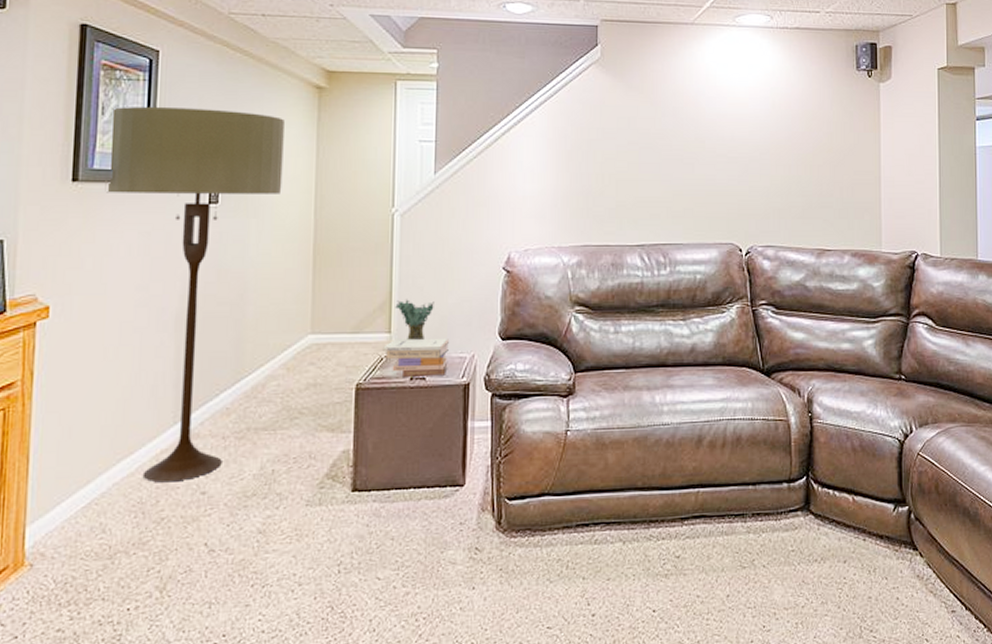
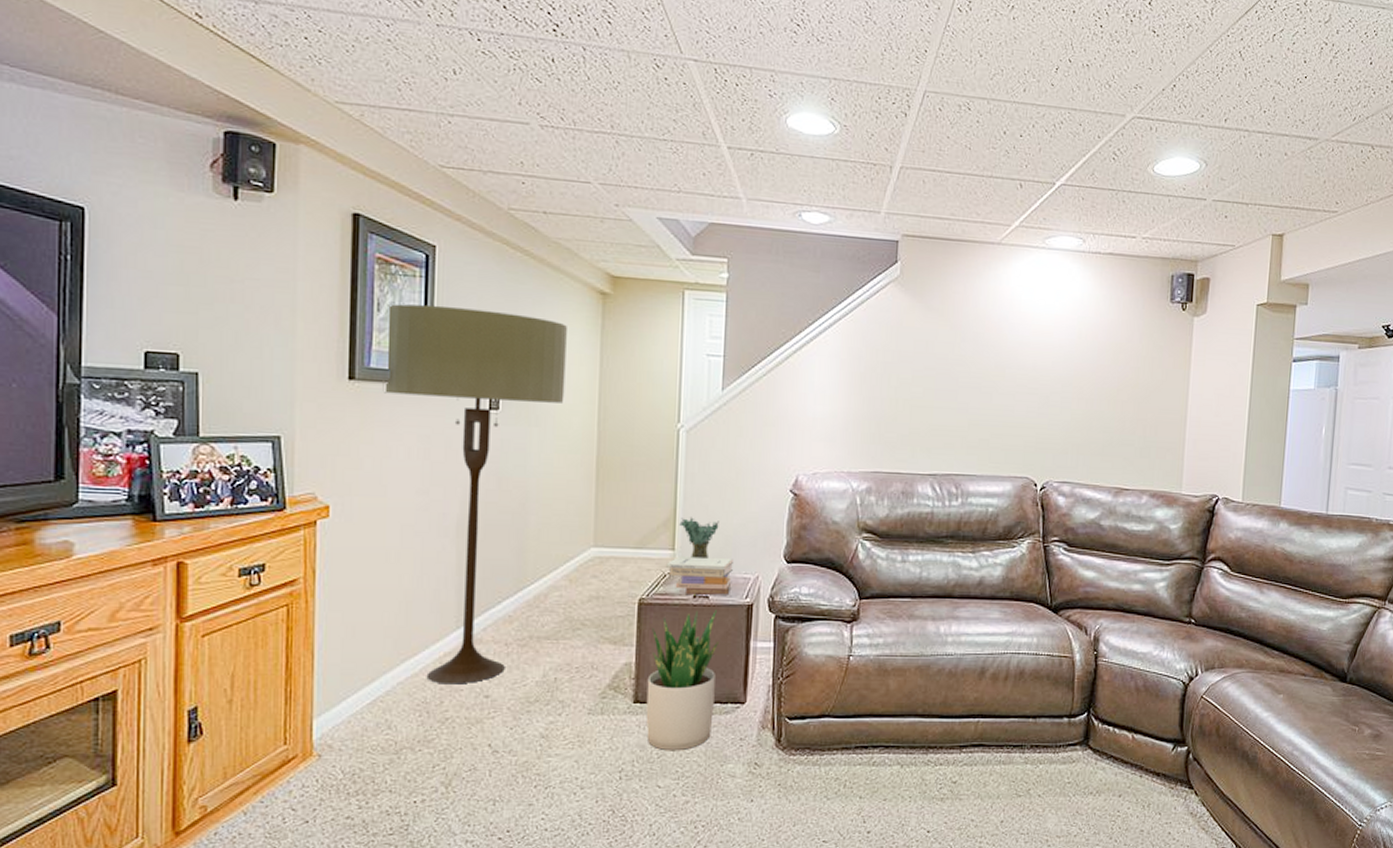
planter: none [364,391,438,541] -> present [646,610,720,751]

